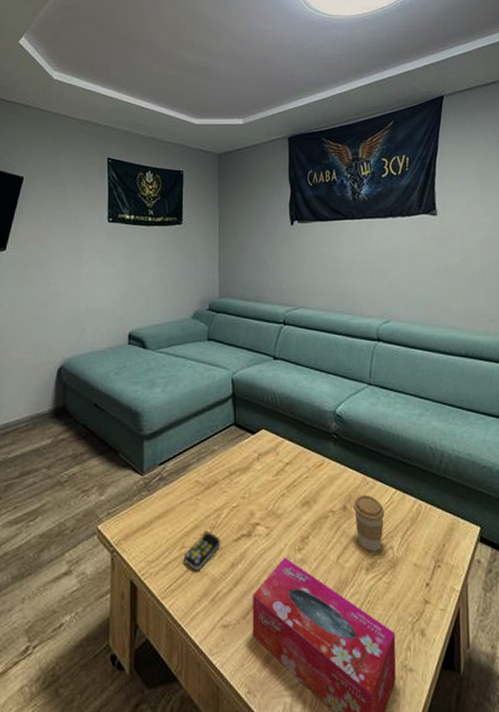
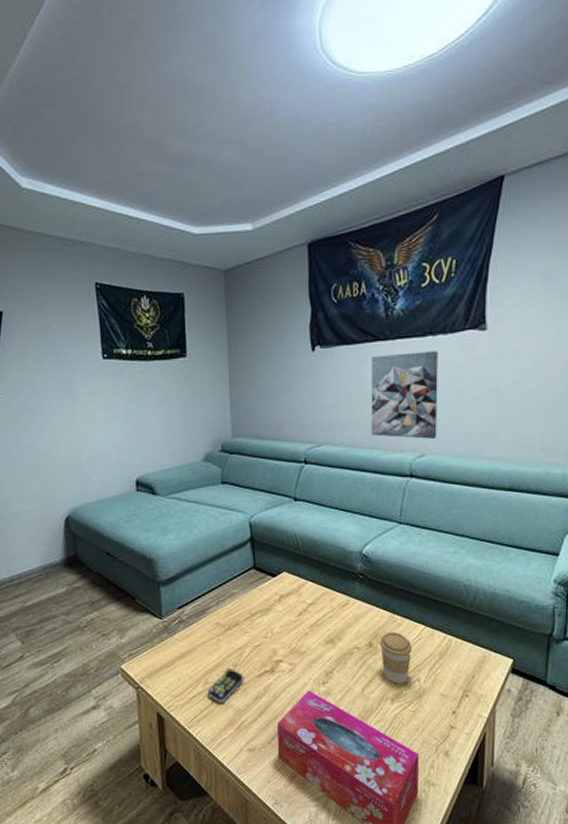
wall art: none [341,230,400,307] -> present [370,351,438,439]

